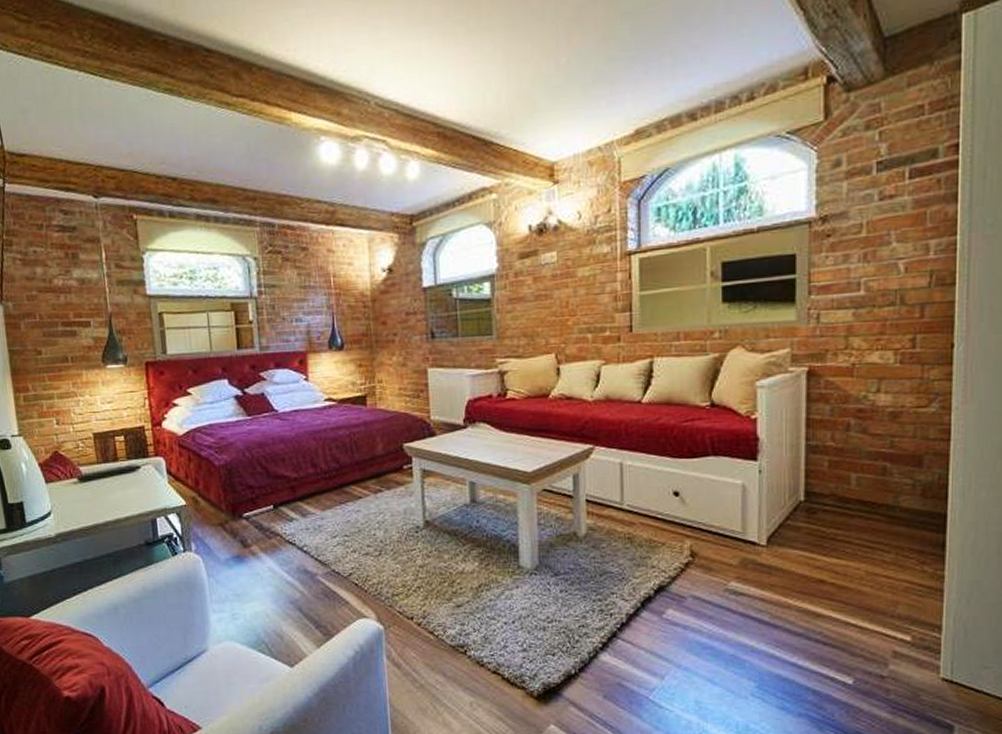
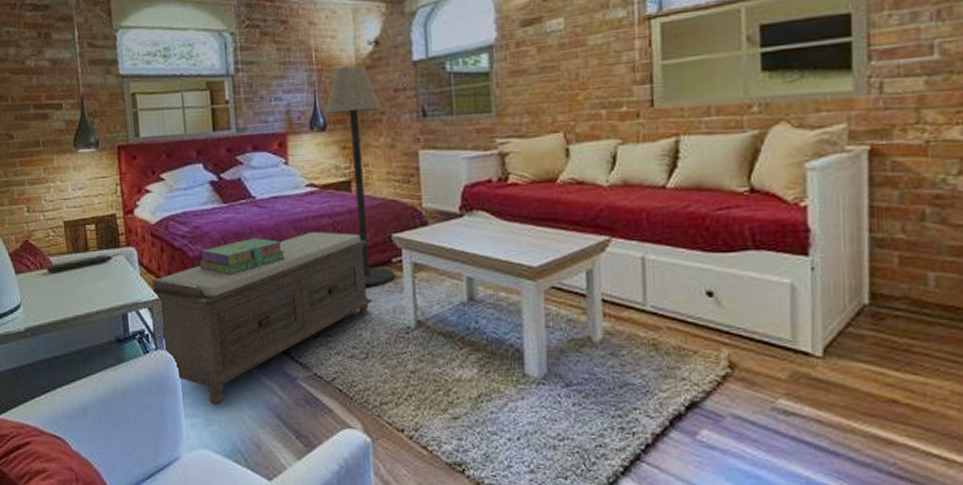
bench: none [180,441,385,601] -> present [152,231,372,405]
stack of books: none [225,448,306,483] -> present [199,238,286,276]
floor lamp: none [342,291,405,491] -> present [325,65,394,286]

